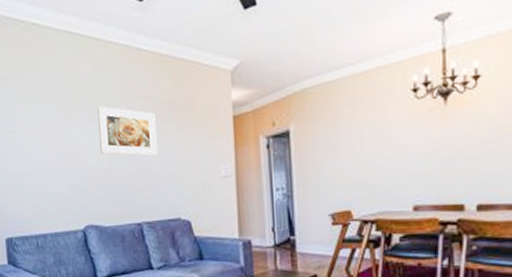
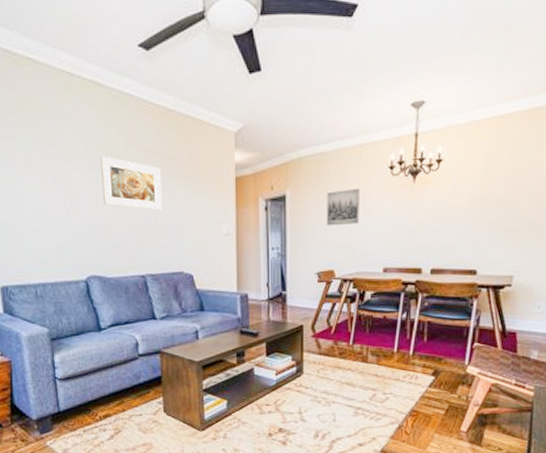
wall art: none [337,116,378,161] -> present [326,188,360,226]

